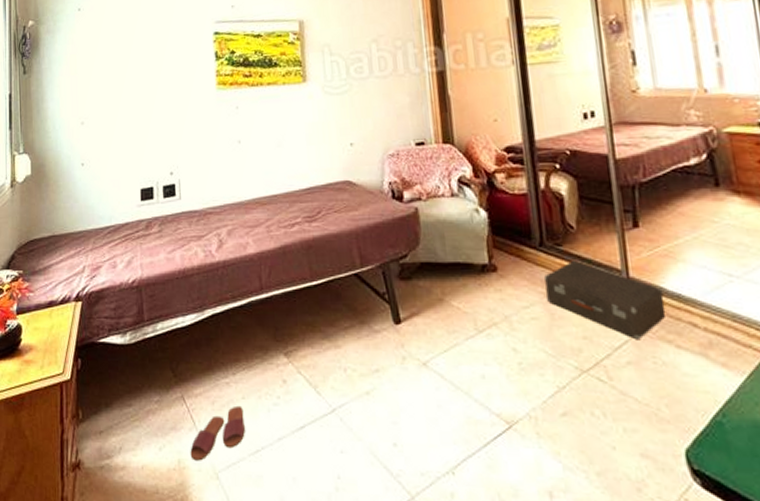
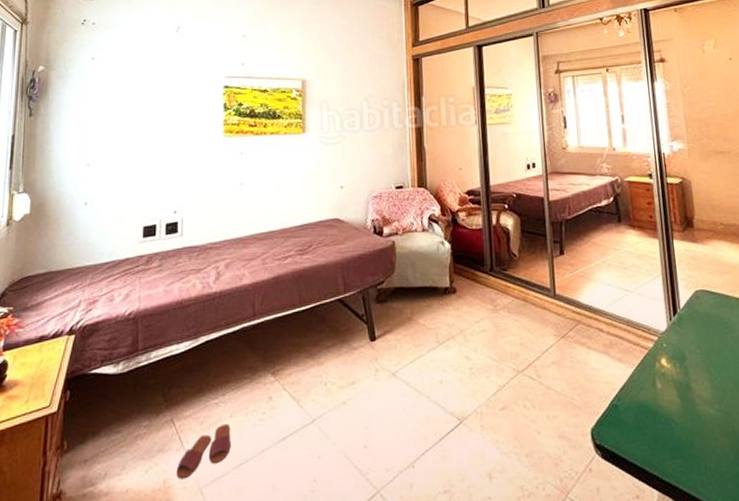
suitcase: present [543,260,666,340] -> none [492,281,581,344]

